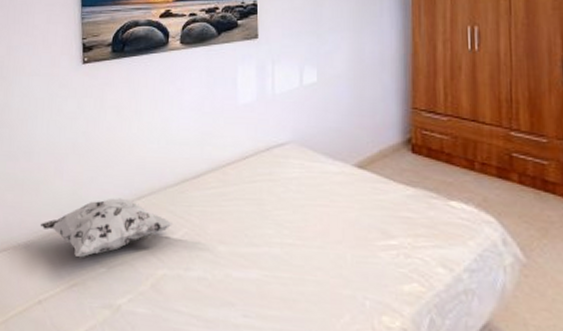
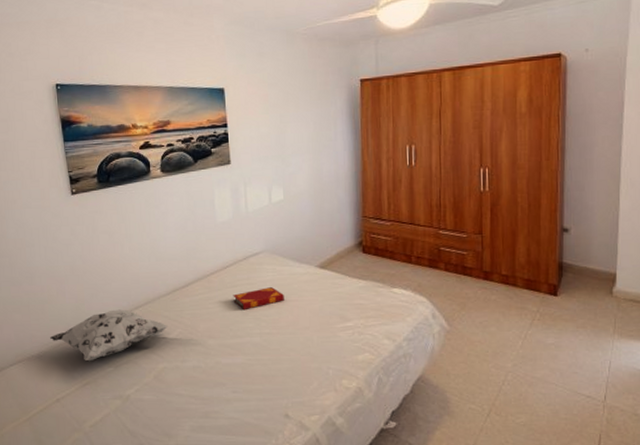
hardback book: none [251,186,312,213] -> present [233,287,284,311]

